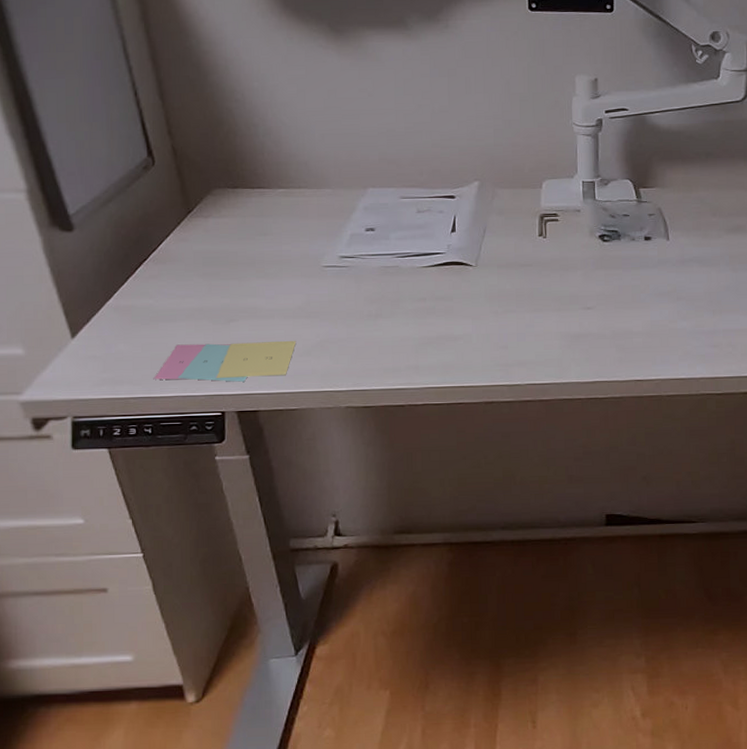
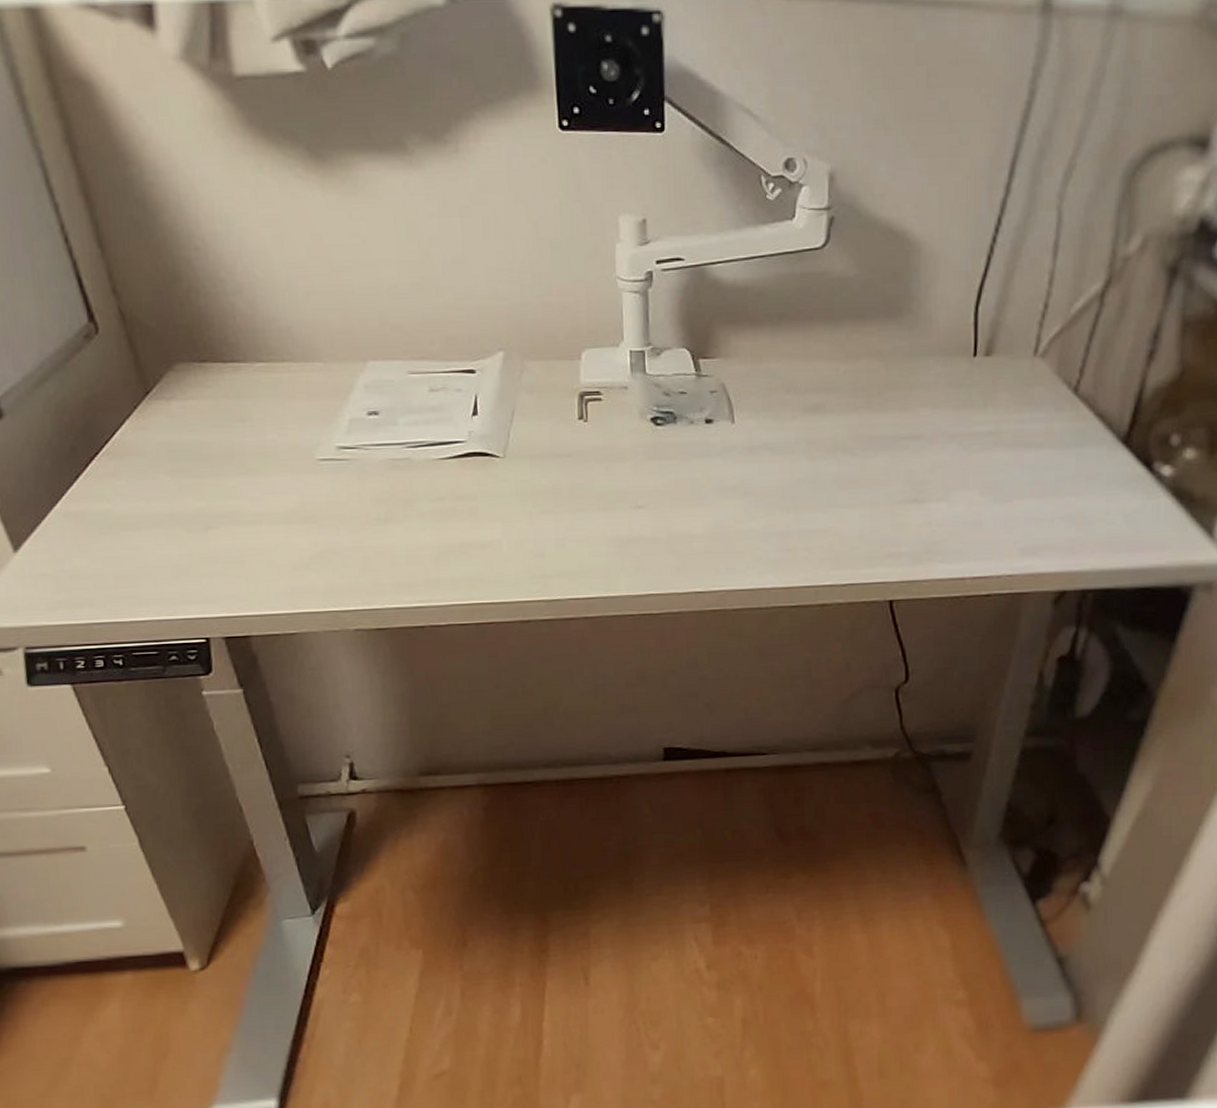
sticky notes: present [153,340,297,382] -> none [119,550,291,602]

